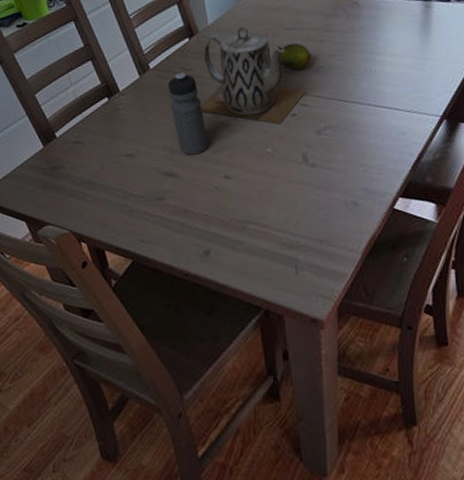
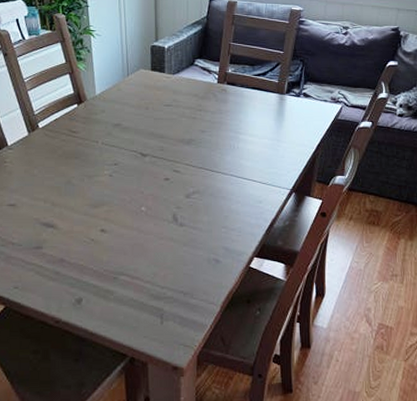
water bottle: present [167,73,208,155] -> none [54,134,88,208]
teapot: present [200,26,305,124] -> none [83,99,178,186]
fruit: present [279,42,312,70] -> none [157,117,185,141]

